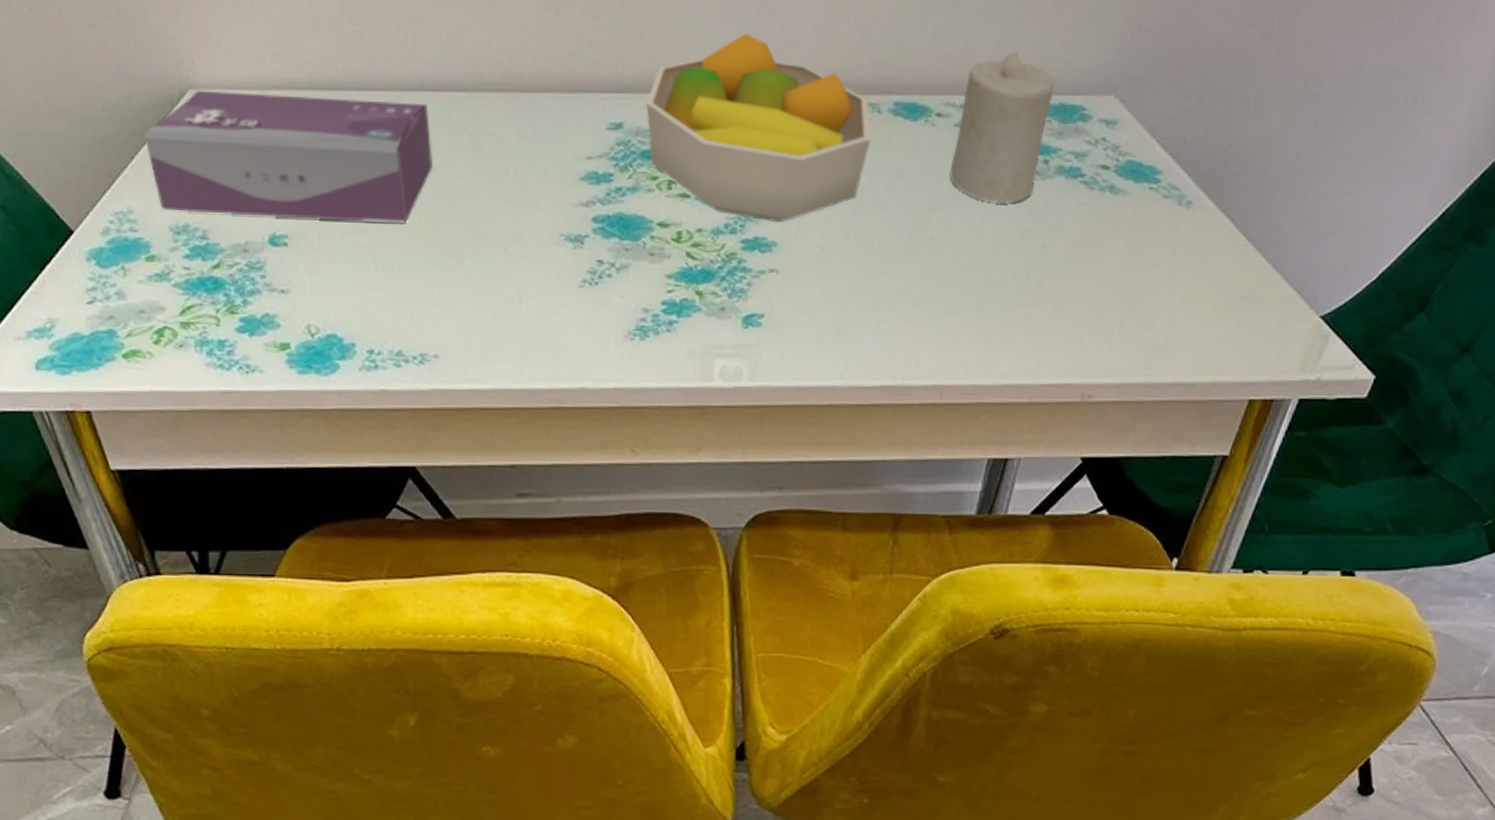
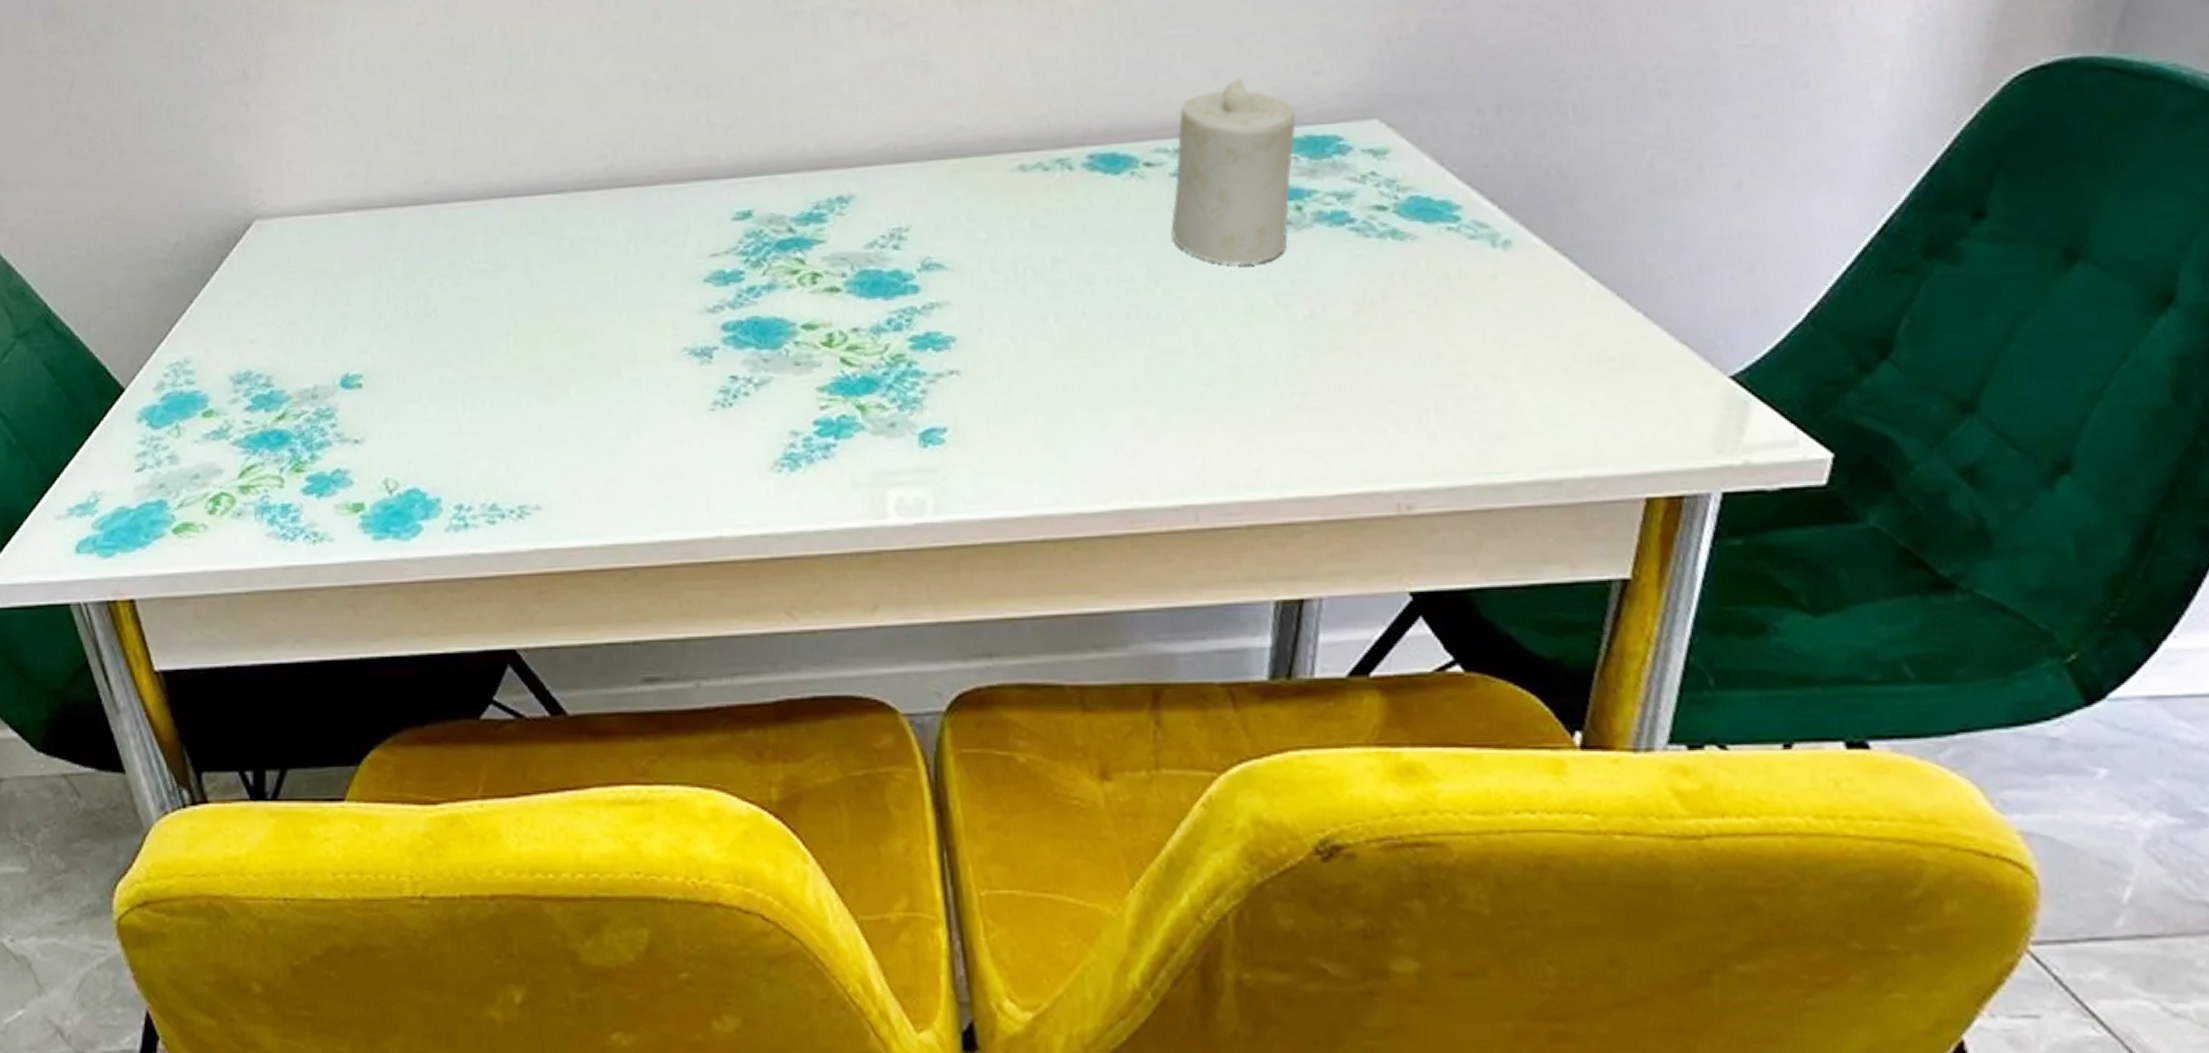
tissue box: present [143,90,432,224] -> none [204,211,528,358]
fruit bowl: present [646,33,871,223] -> none [778,94,1064,313]

